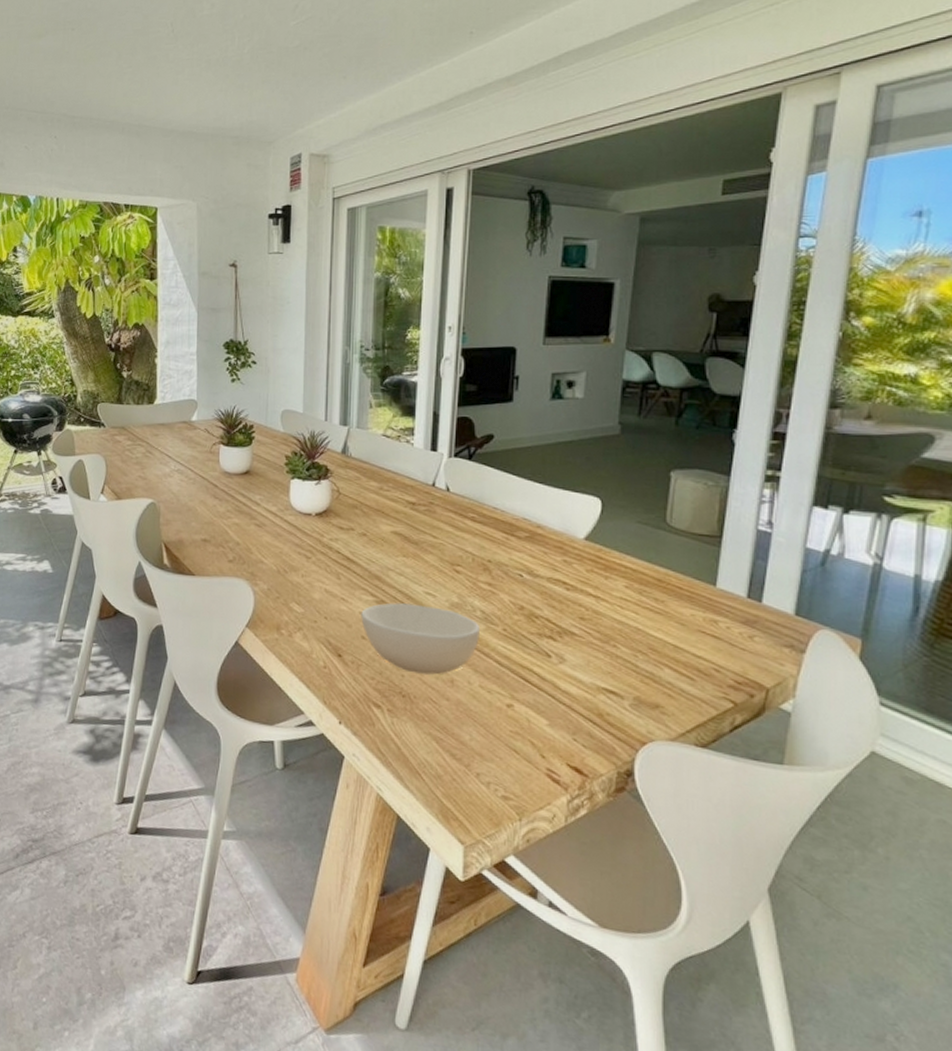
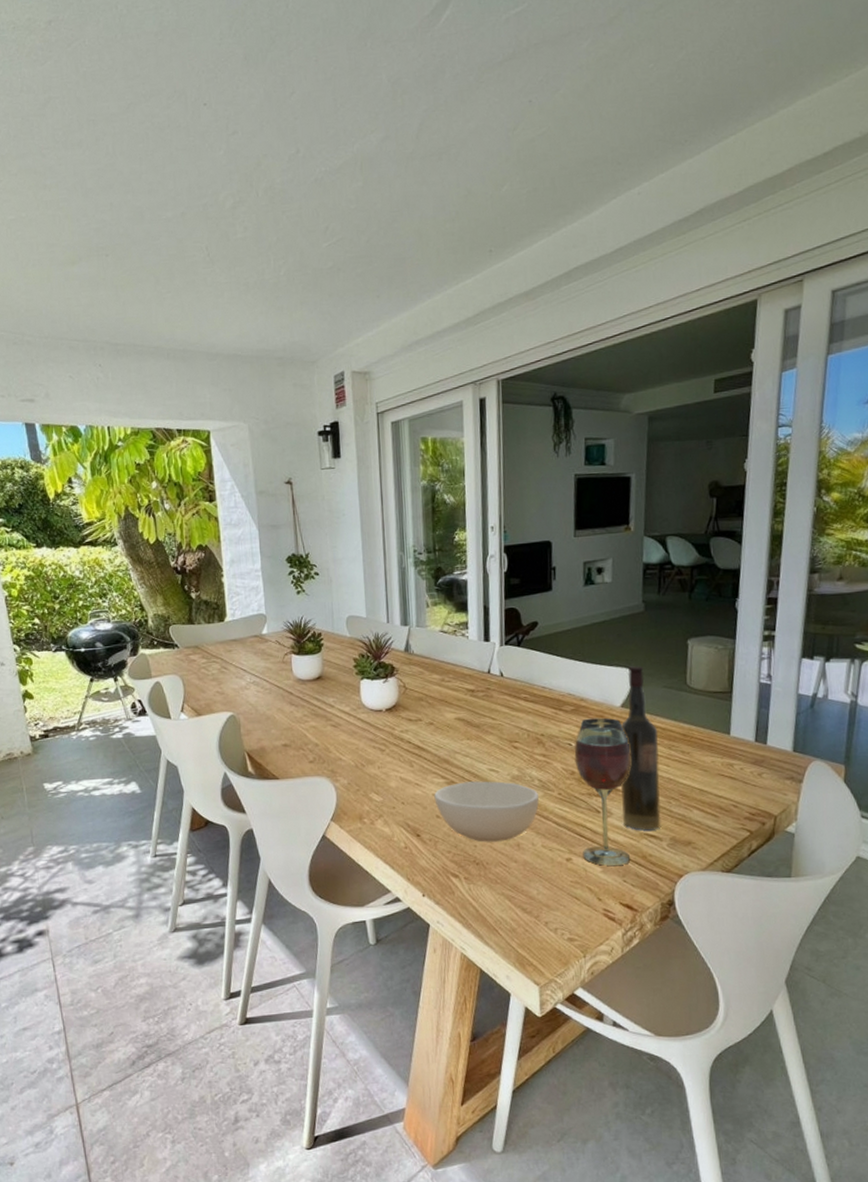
wineglass: none [525,548,593,721] -> present [574,717,632,866]
wine bottle: none [577,495,627,685] -> present [621,666,661,830]

